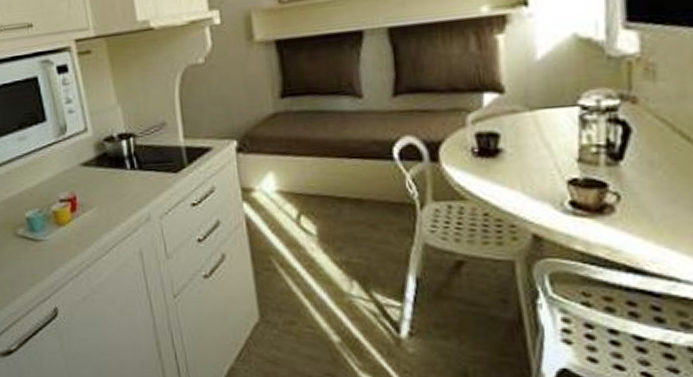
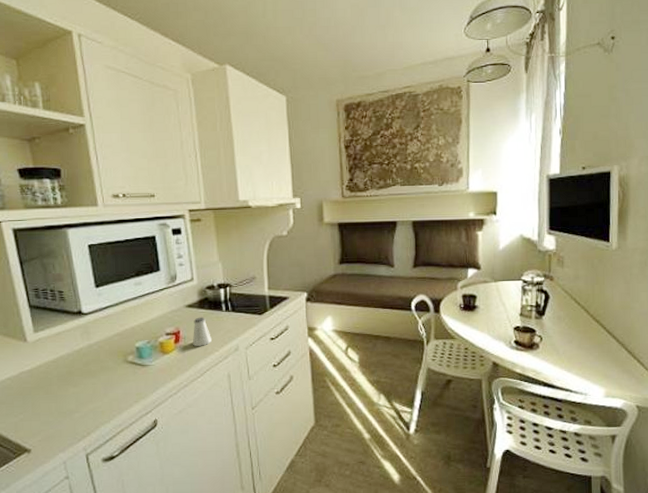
saltshaker: none [92,178,116,216] -> present [192,317,211,346]

